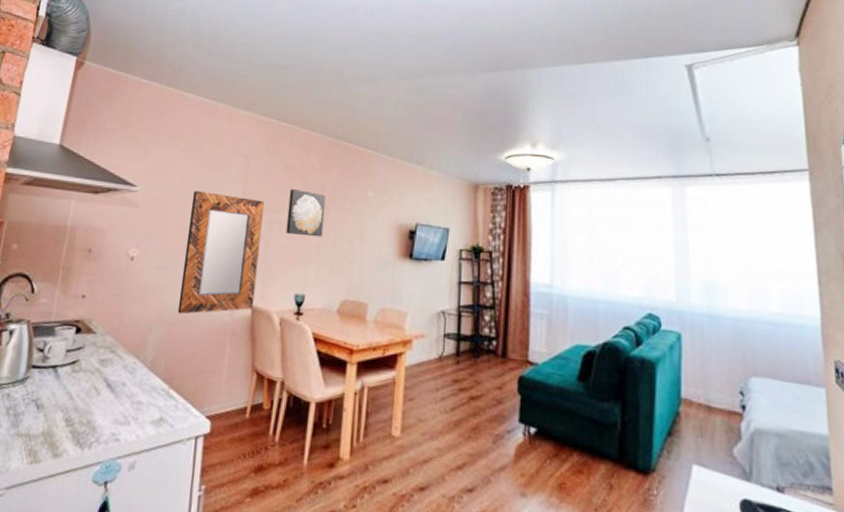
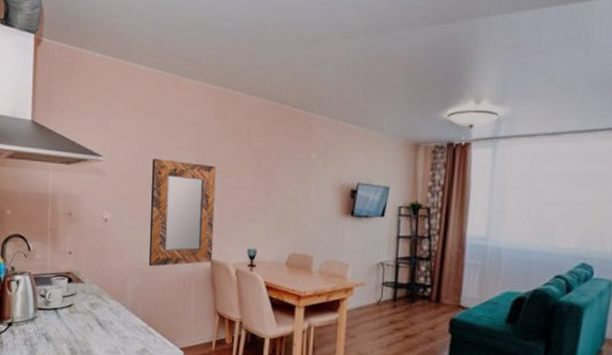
wall art: present [286,189,326,237] -> none [237,154,272,198]

